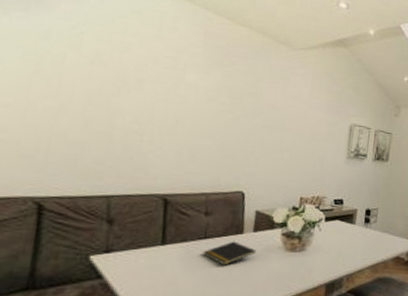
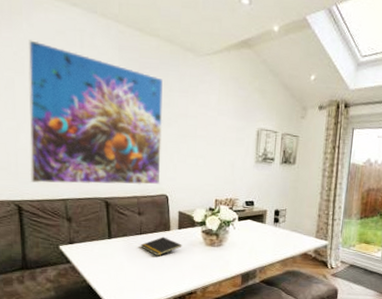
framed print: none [64,15,251,180] -> present [28,40,163,185]

